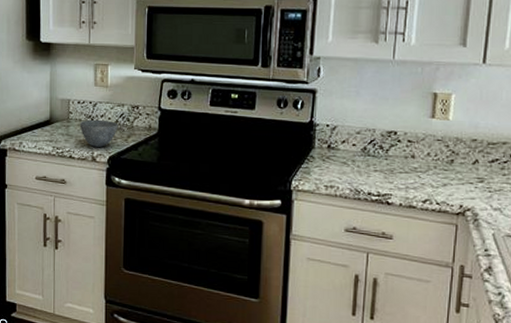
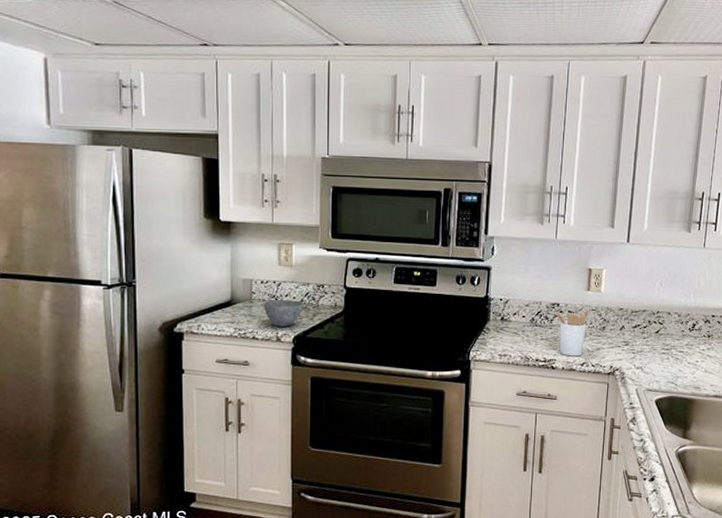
utensil holder: none [393,138,435,192] -> present [556,308,590,356]

